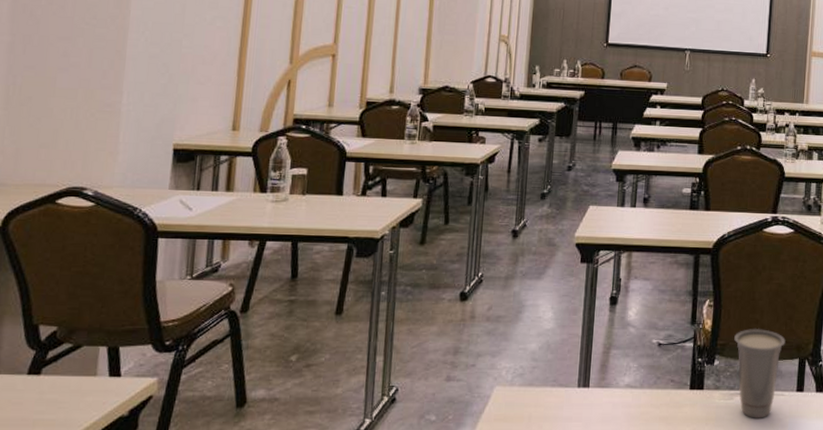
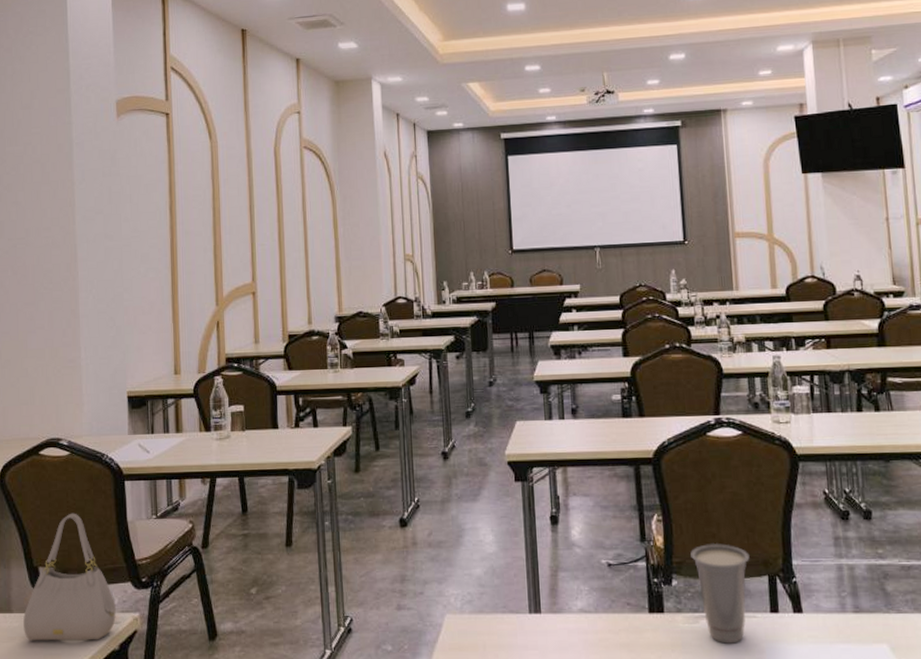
handbag: none [11,268,131,406] -> present [23,513,116,641]

